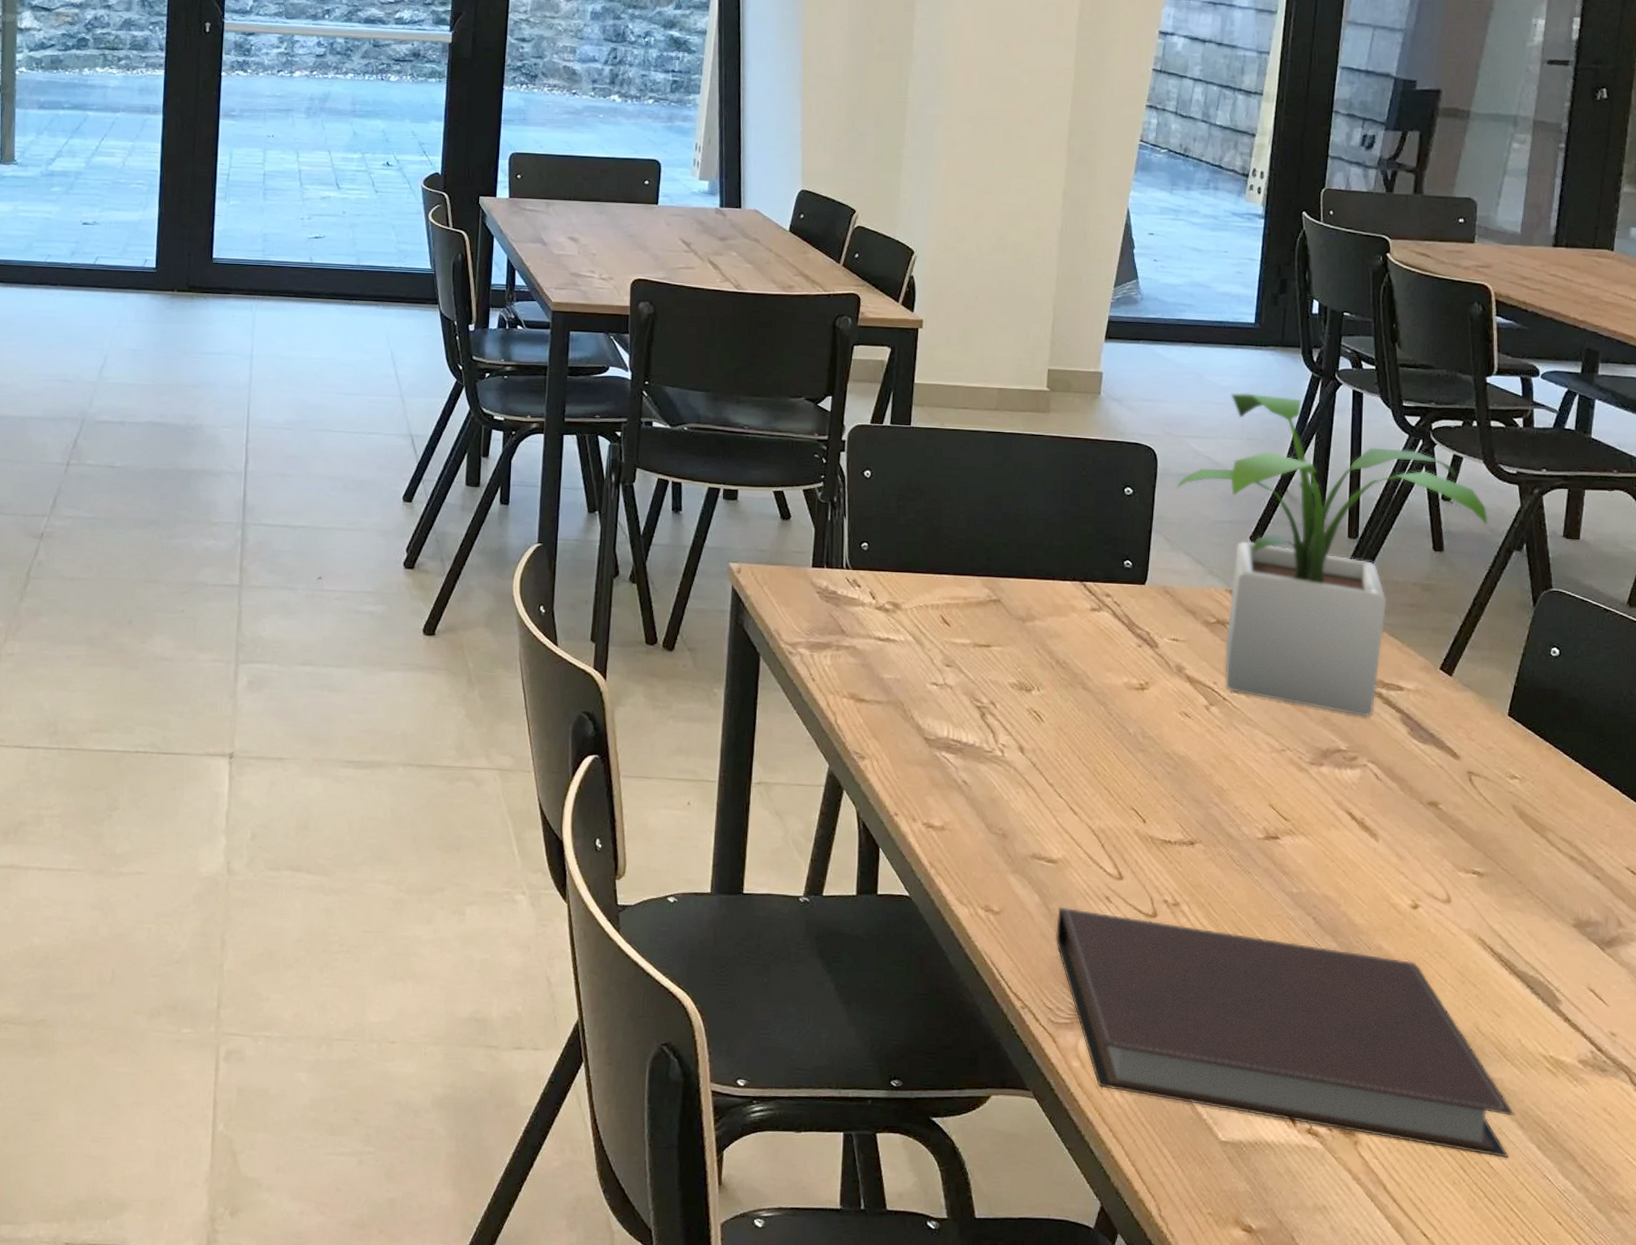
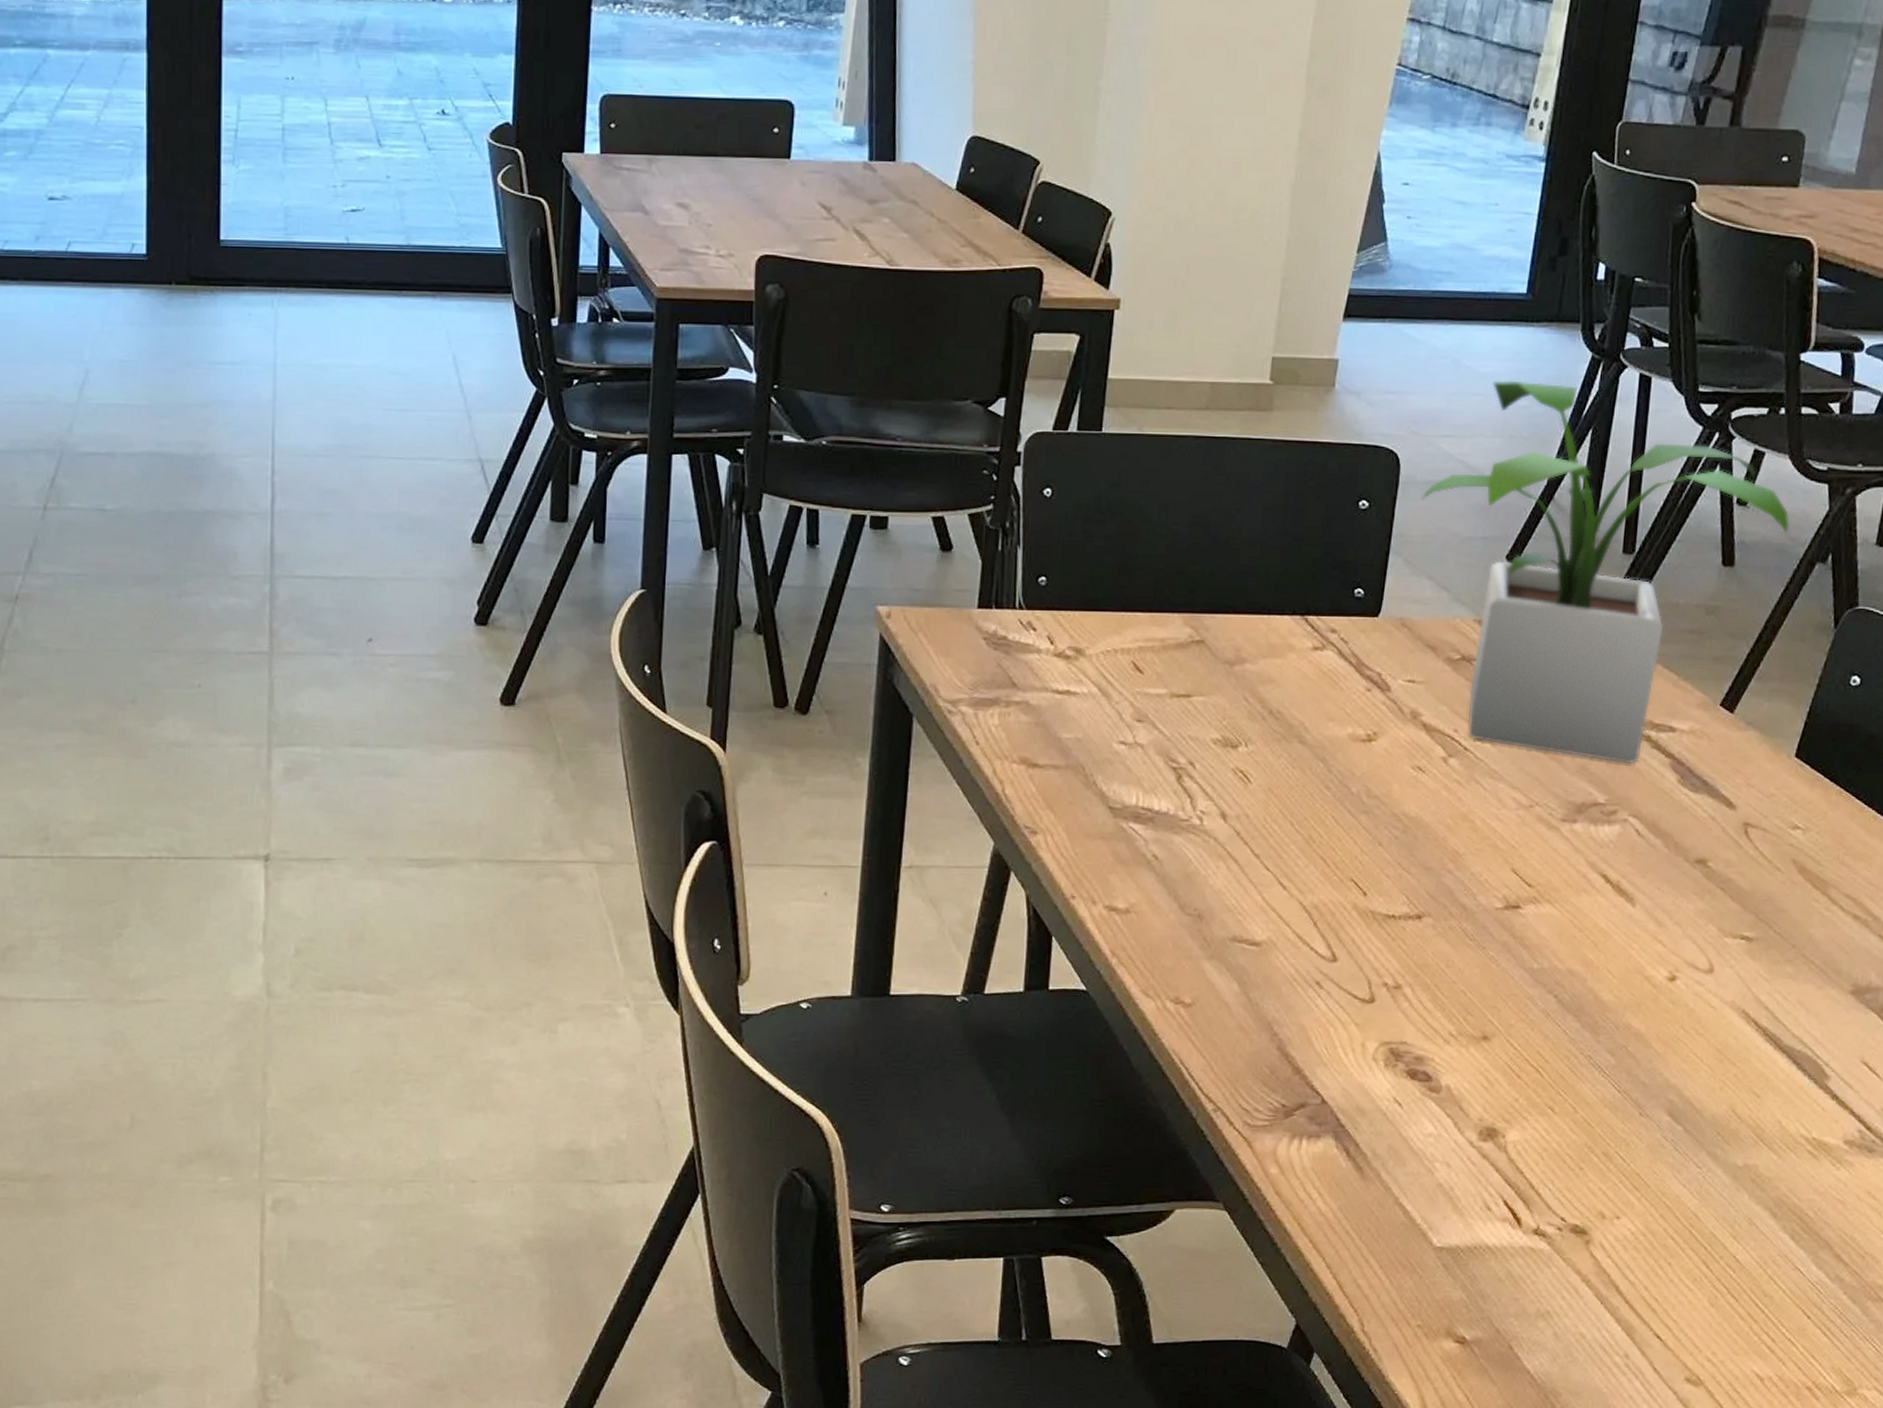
notebook: present [1055,907,1514,1158] -> none [1255,995,1768,1250]

